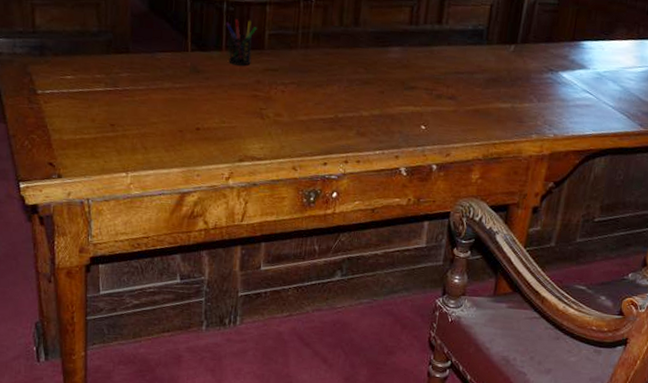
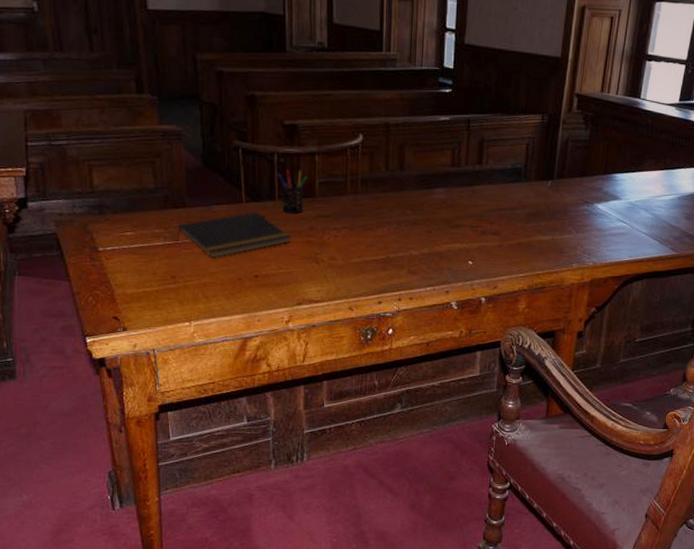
notepad: none [118,60,236,107] -> present [177,211,291,258]

